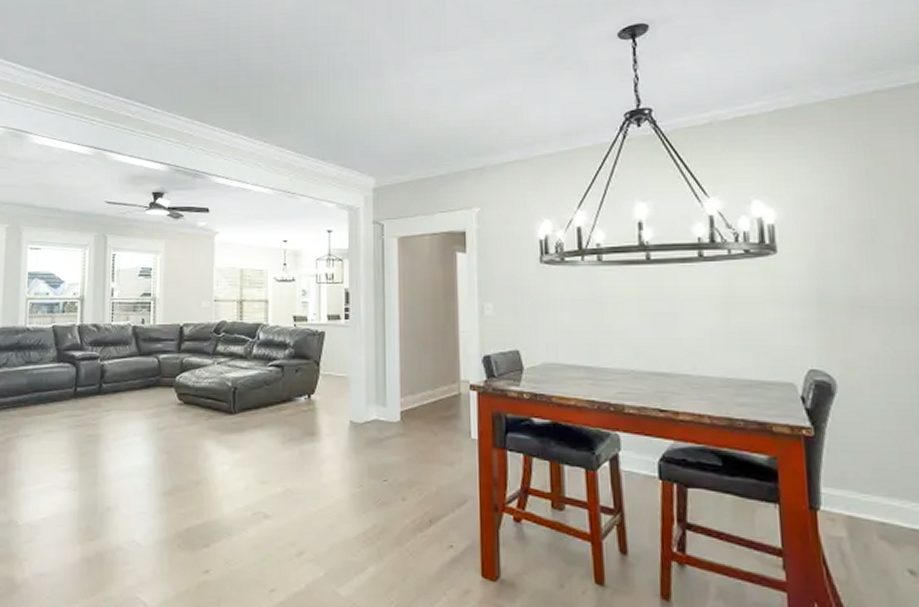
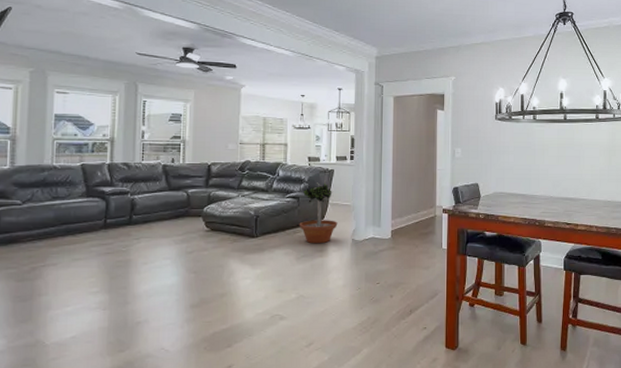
potted tree: none [284,345,332,425] -> present [299,180,338,244]

